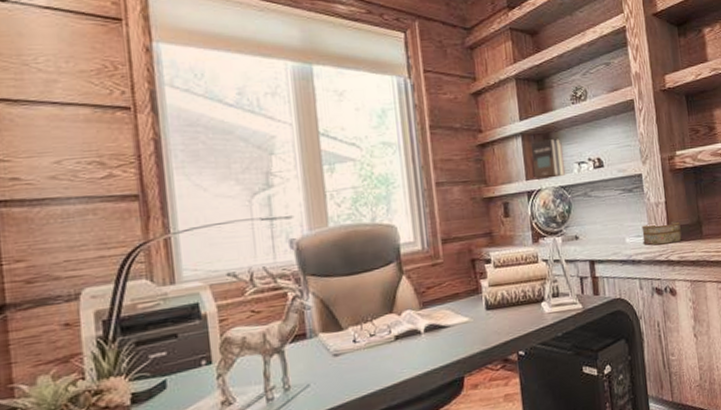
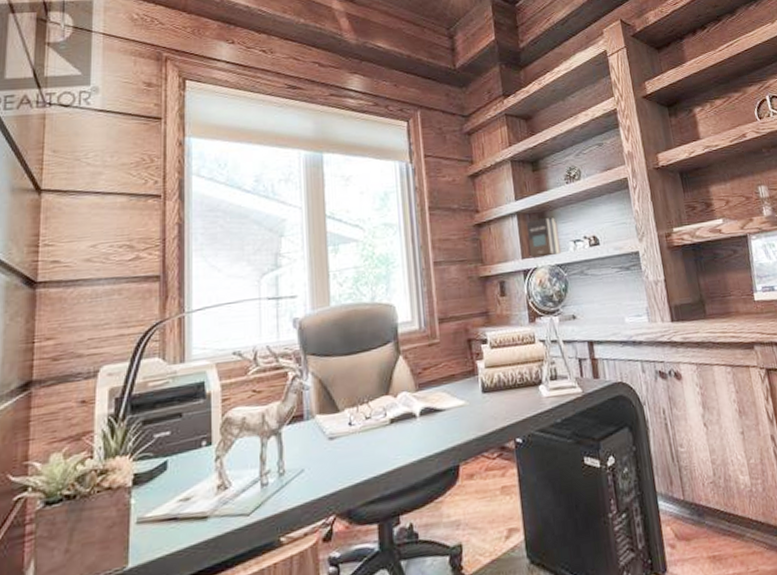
decorative box: present [641,221,682,246] -> none [641,300,685,326]

